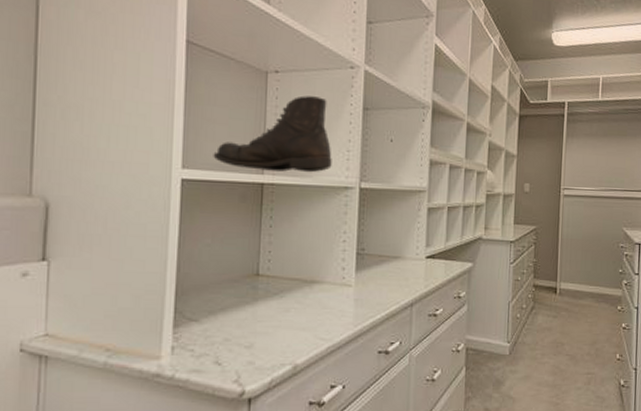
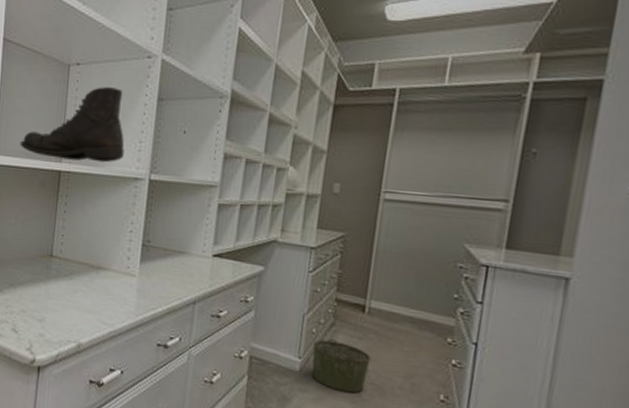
basket: none [518,321,565,366] -> present [311,339,371,394]

